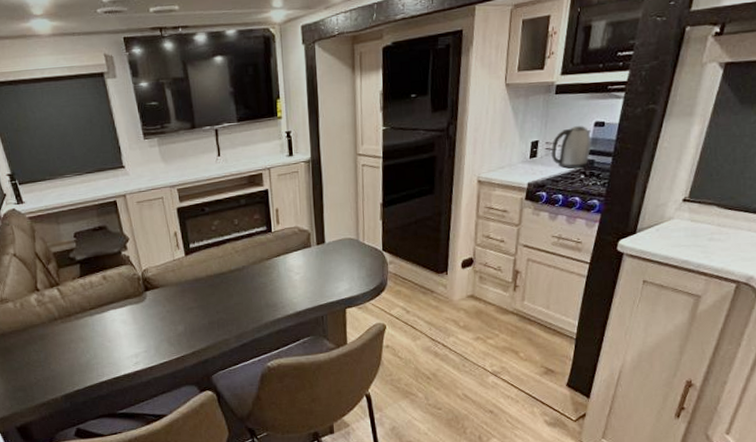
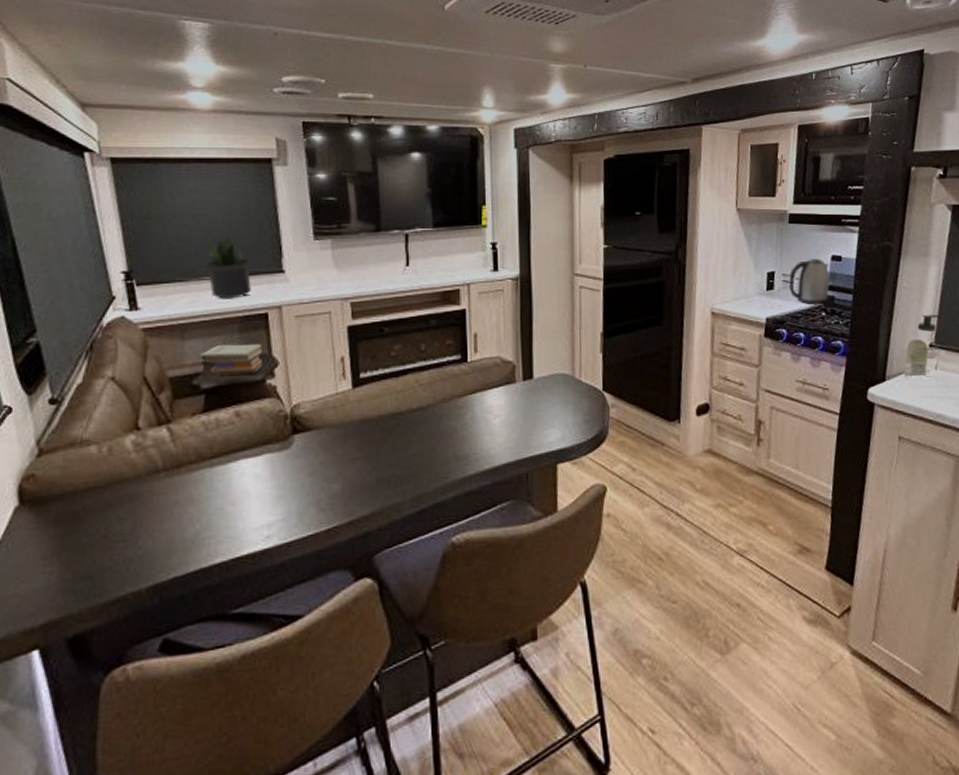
planter: none [62,139,102,192] -> present [205,233,251,299]
books: none [71,224,118,250] -> present [199,343,264,376]
soap dispenser: none [655,171,698,230] -> present [904,314,941,378]

